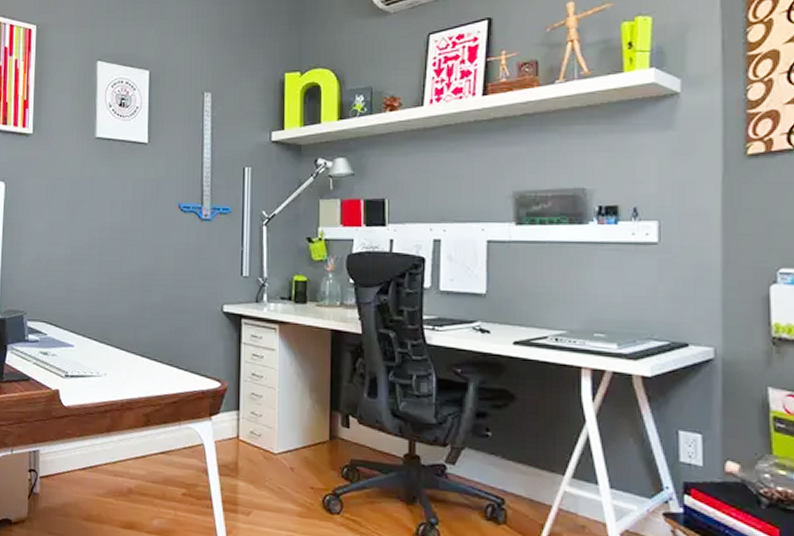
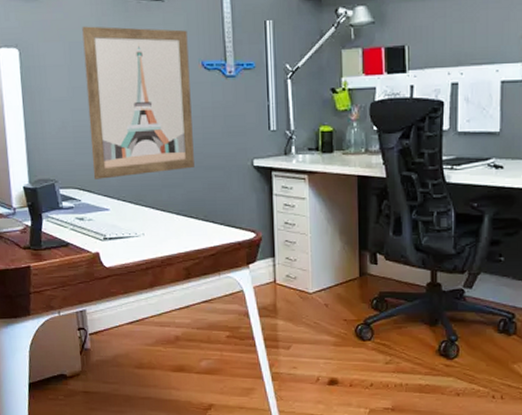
wall art: none [62,164,167,315] -> present [82,26,194,179]

